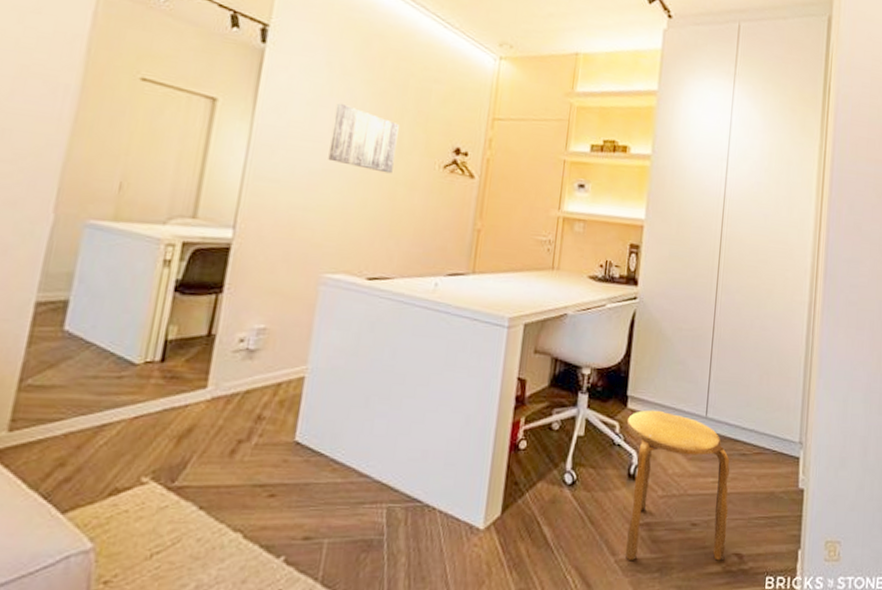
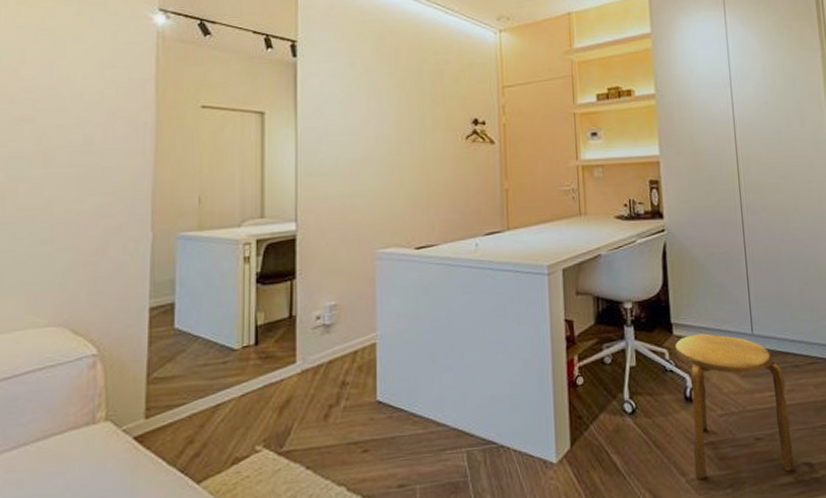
wall art: present [328,103,399,174] -> none [364,97,422,152]

